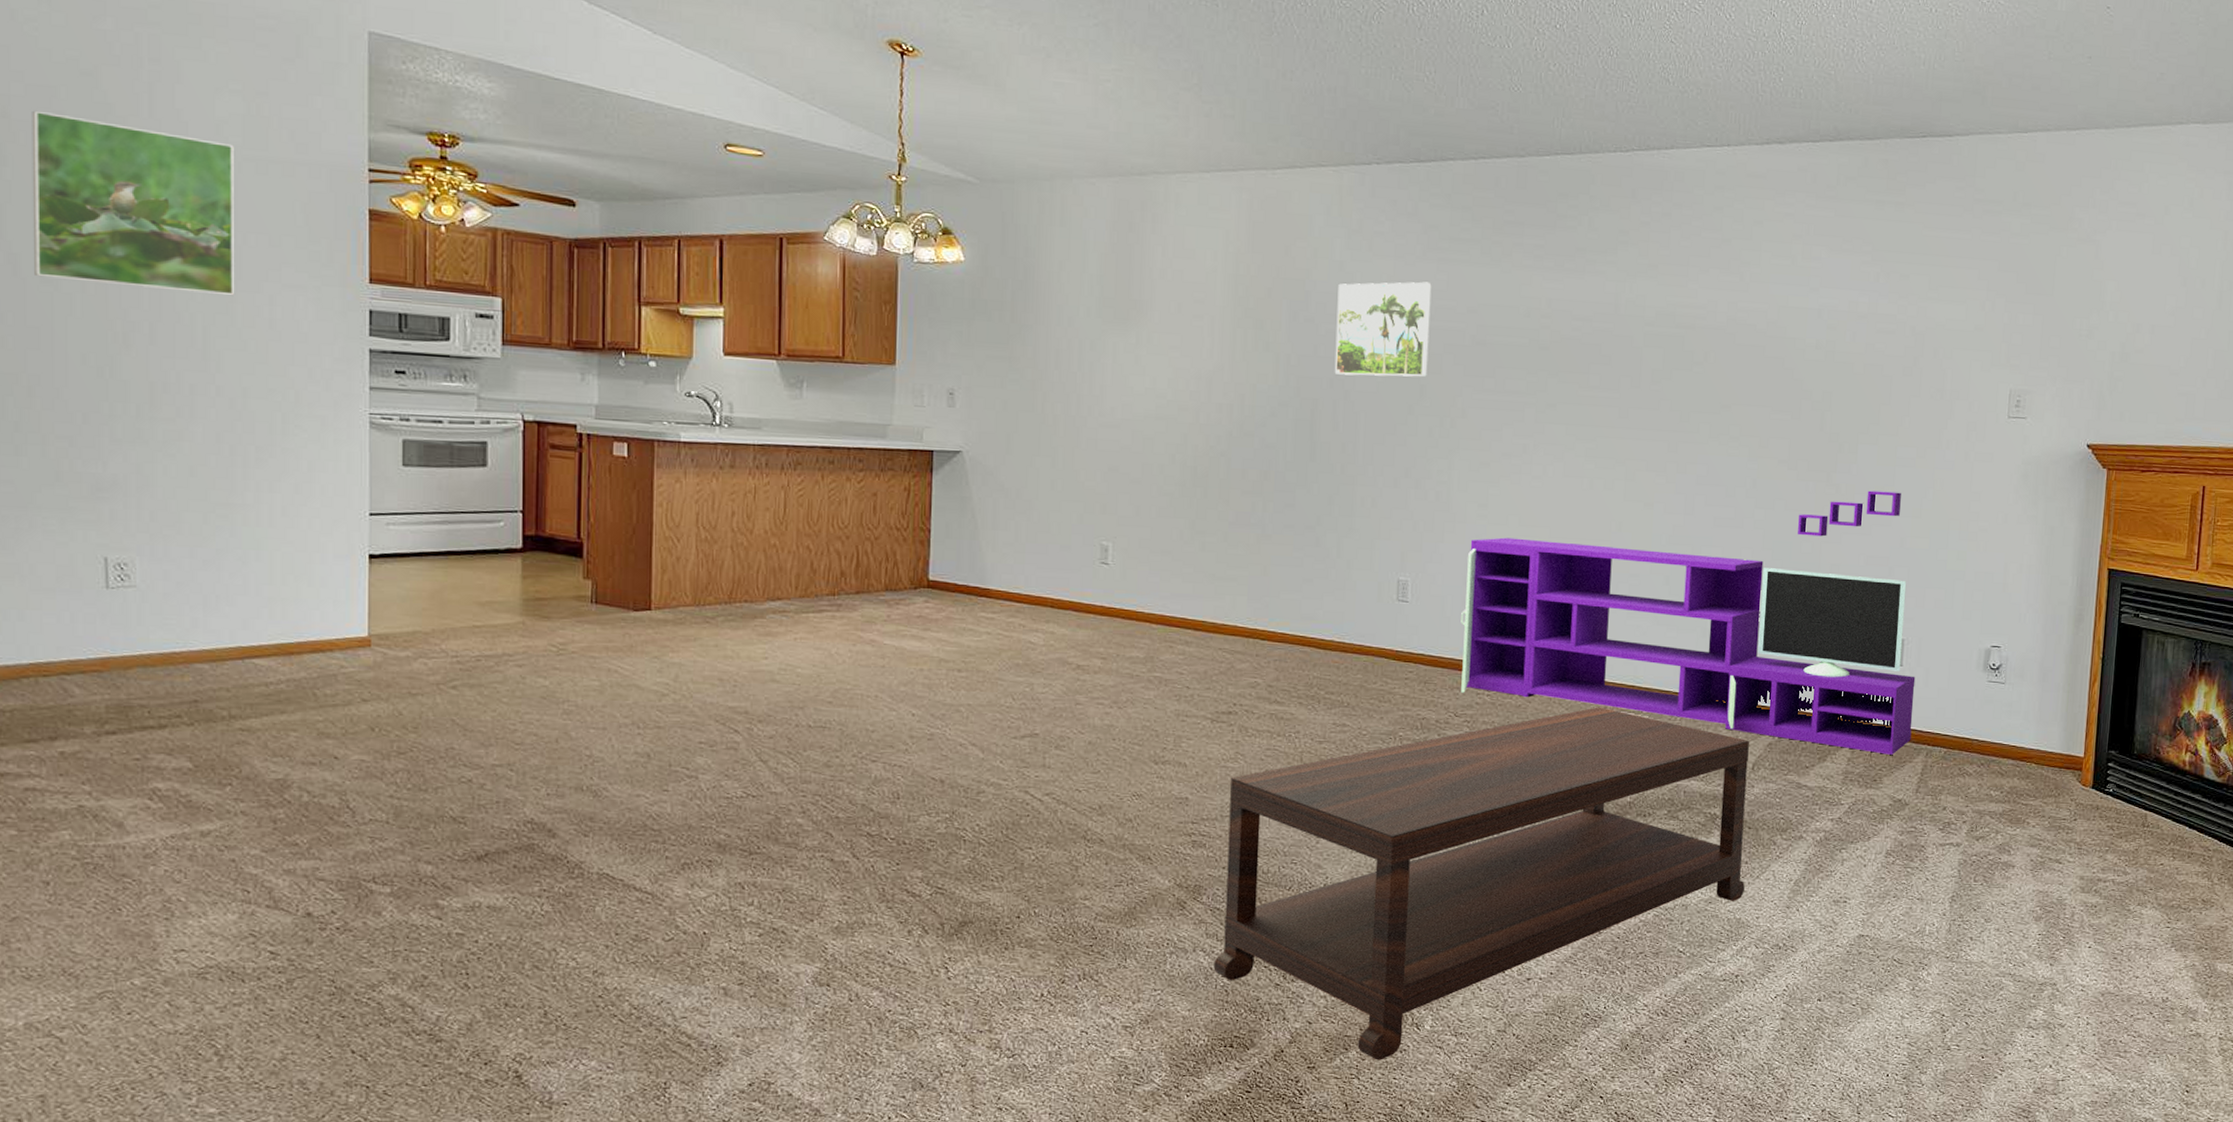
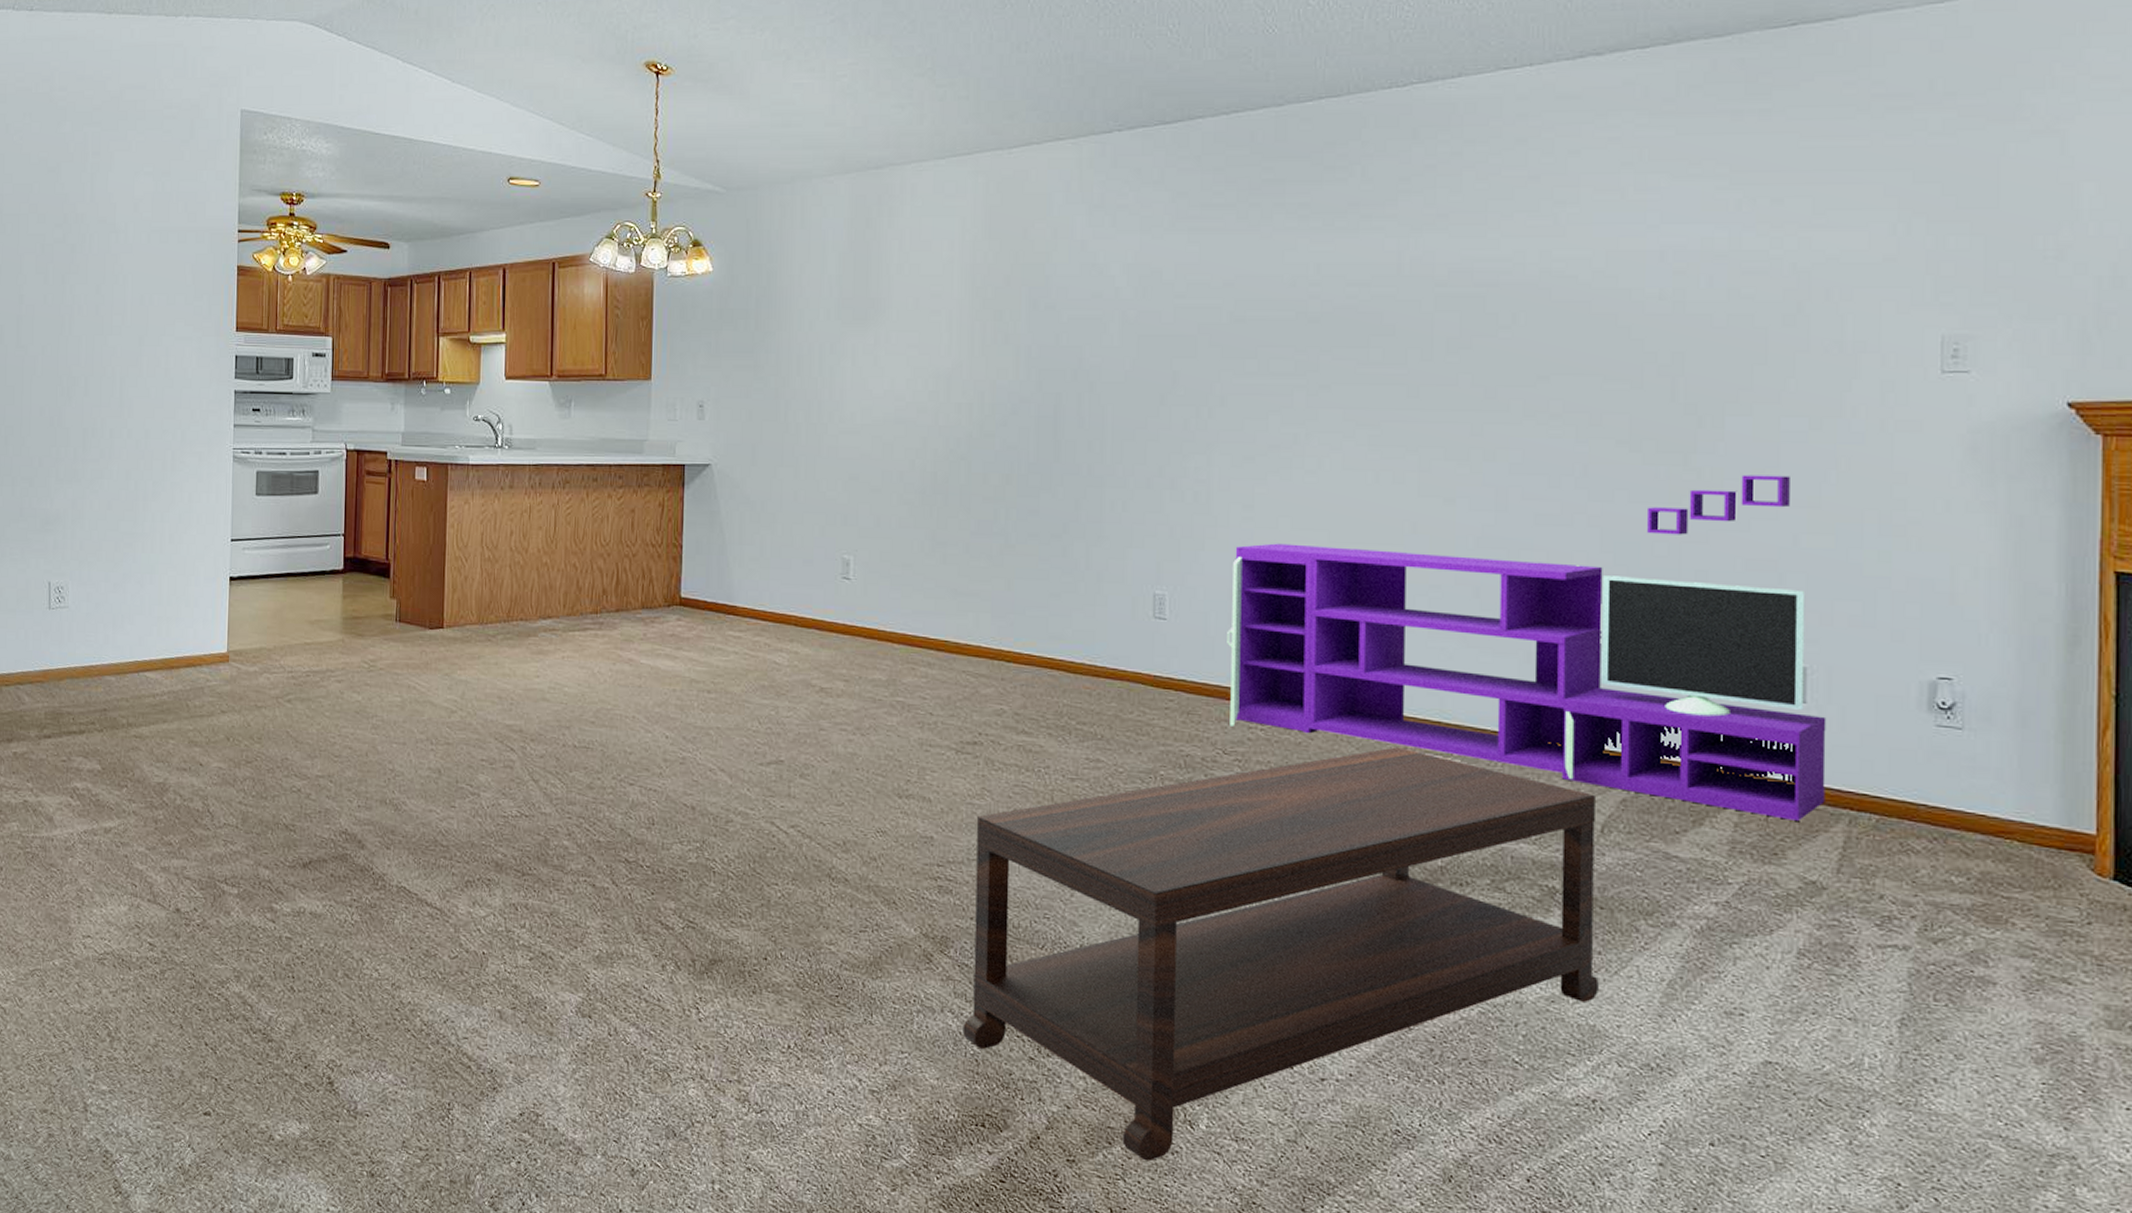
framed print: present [31,110,234,296] -> none [13,205,146,350]
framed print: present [1334,282,1432,377] -> none [1078,256,1182,365]

